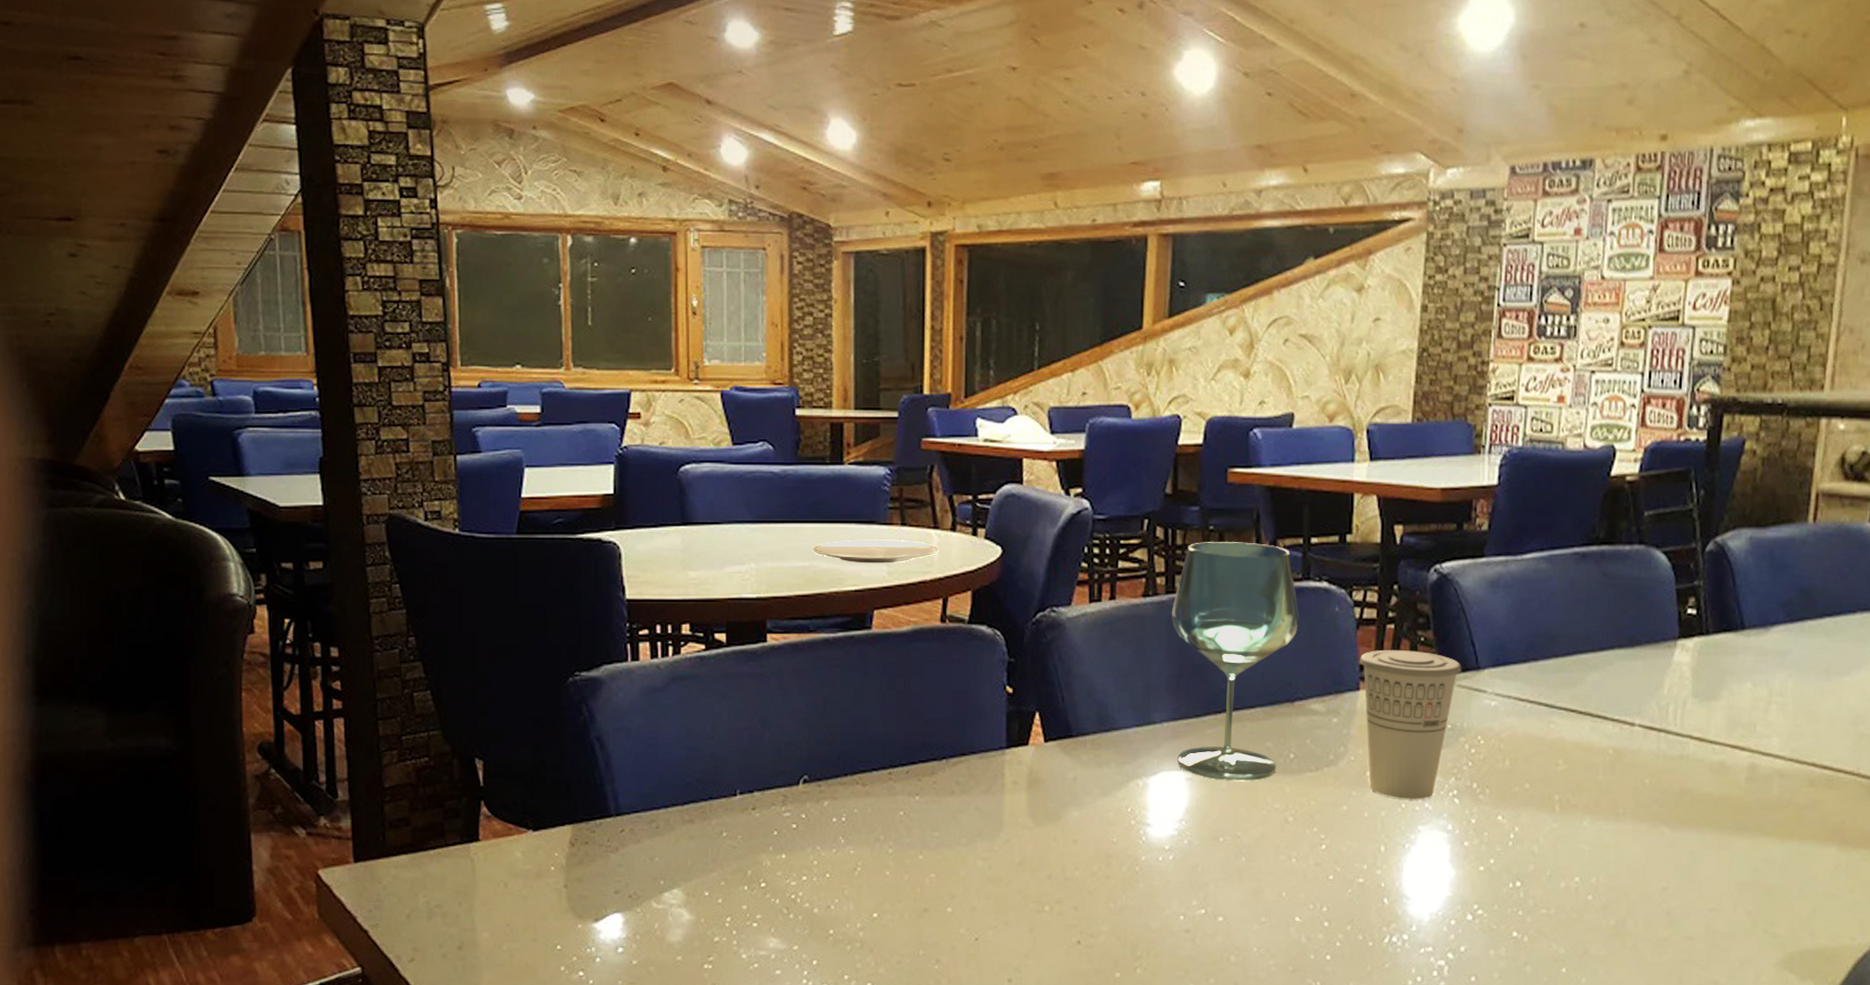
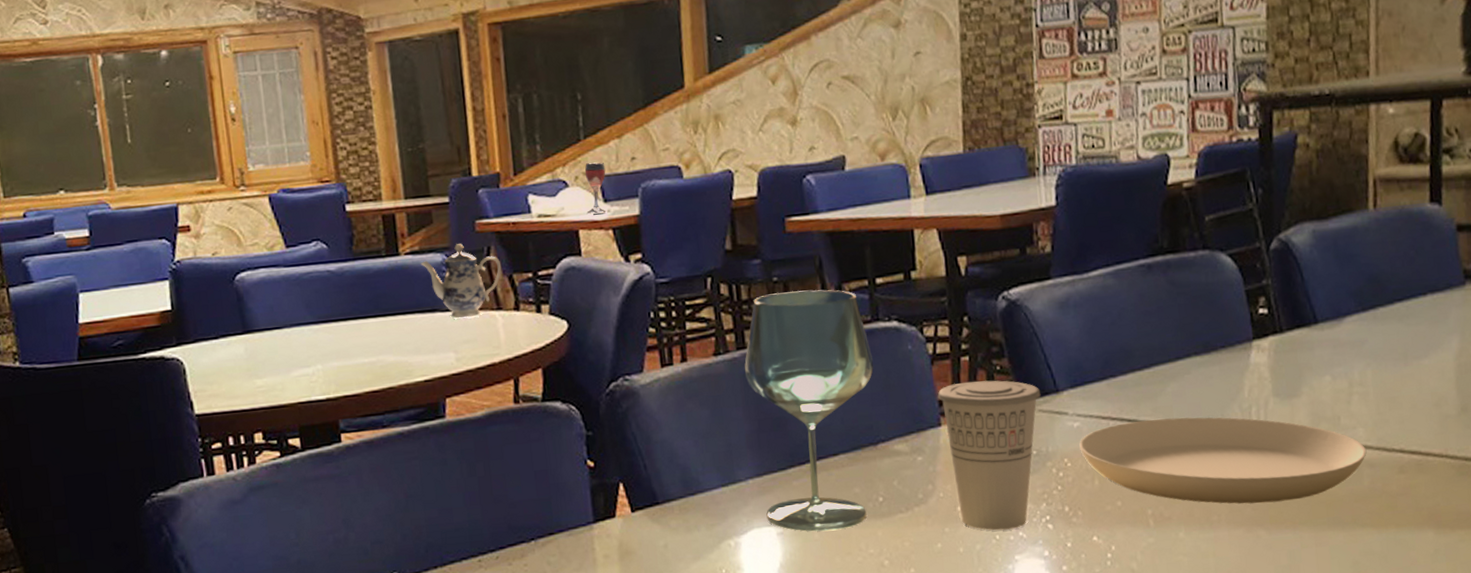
plate: present [812,539,939,563] -> none [377,325,505,353]
teapot: none [863,459,943,533] -> present [420,243,502,319]
cup: none [1032,393,1056,445] -> present [584,162,607,215]
saucer: none [1494,706,1779,801] -> present [1079,417,1367,504]

